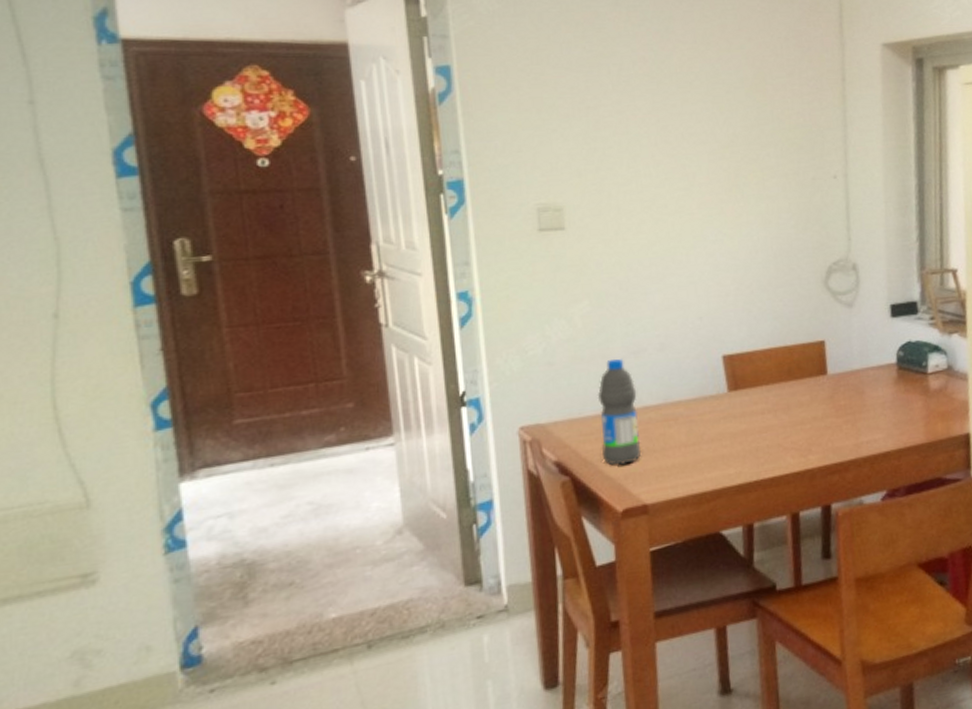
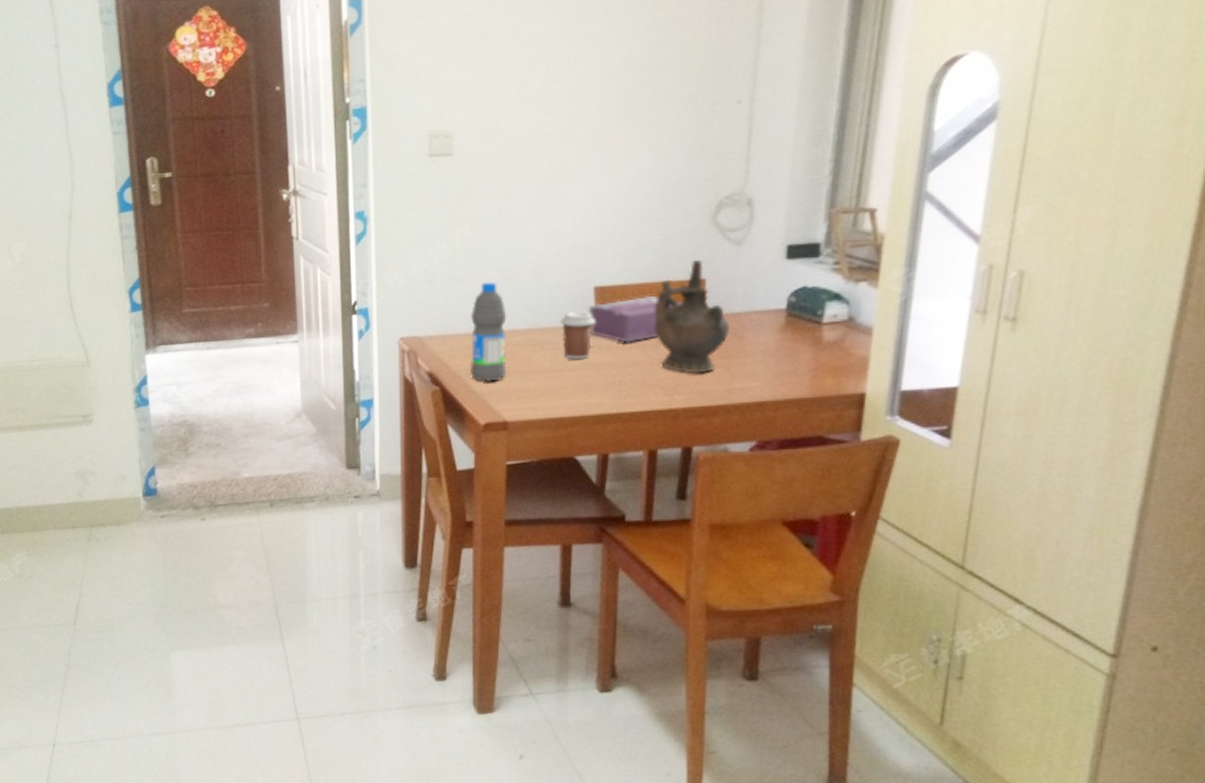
coffee cup: none [692,381,728,432] -> present [560,311,596,360]
tissue box: none [718,360,807,409] -> present [588,295,682,343]
ceremonial vessel: none [781,323,852,433] -> present [654,260,731,373]

